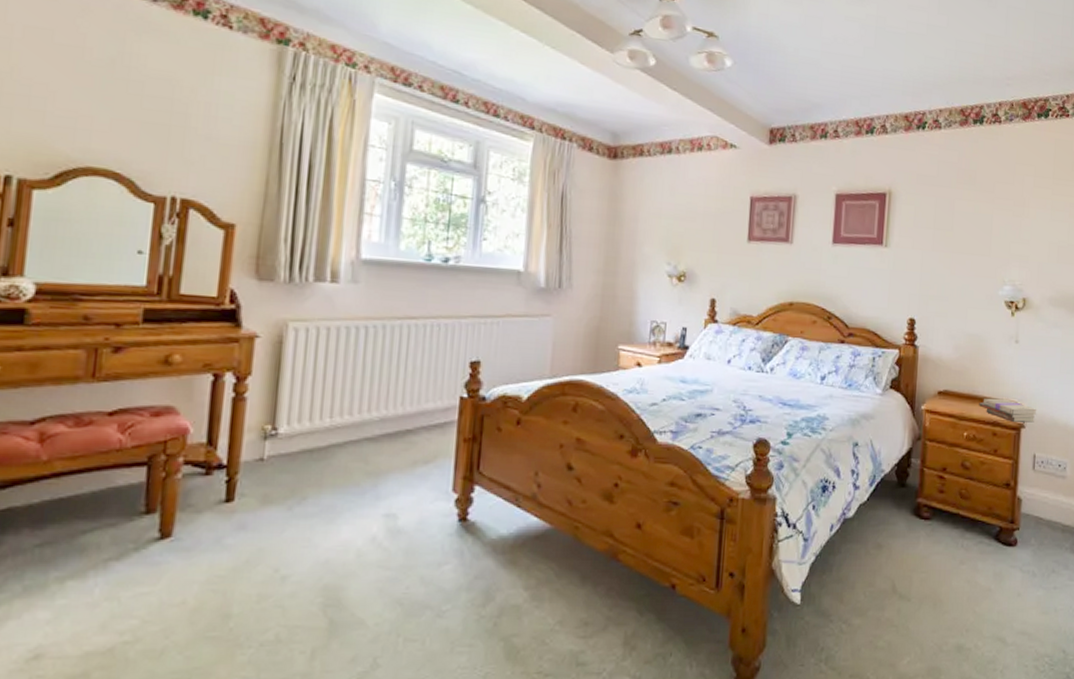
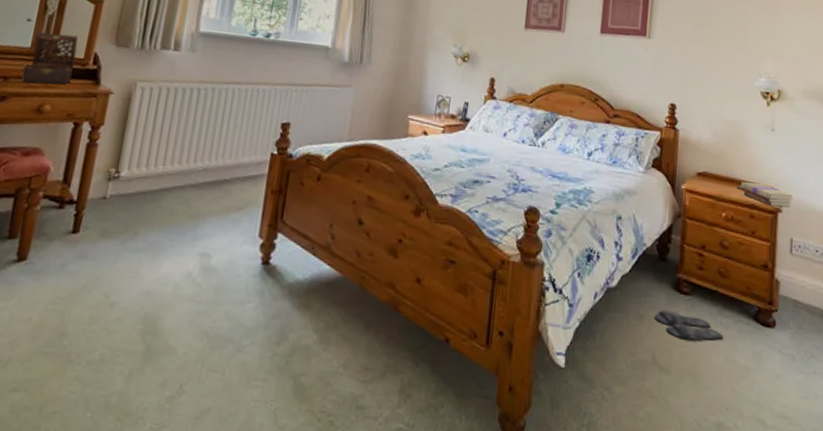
jewelry box: none [139,266,208,331] -> present [21,32,79,86]
slippers: none [893,537,964,567] -> present [654,310,723,342]

